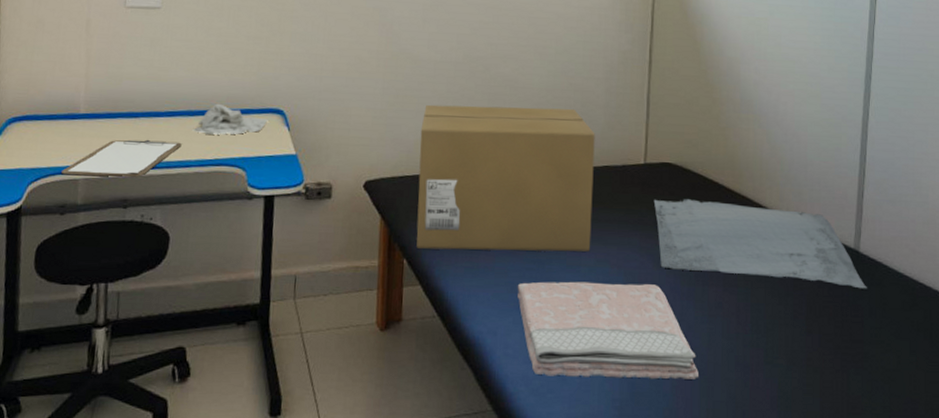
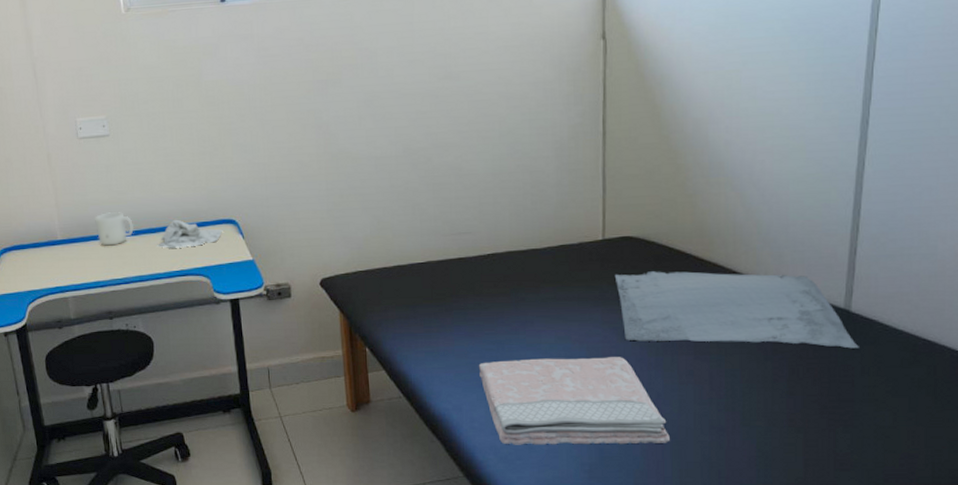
clipboard: present [62,139,182,177] -> none [53,257,150,295]
mug: none [126,89,171,126] -> present [94,212,135,246]
box: present [416,104,595,252] -> none [368,190,550,337]

